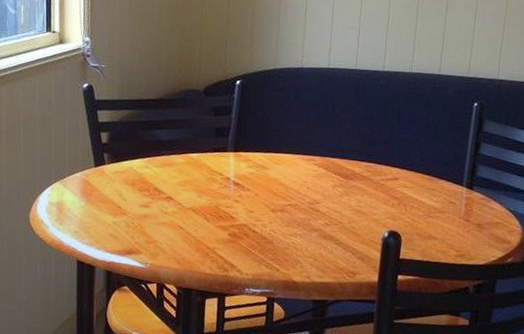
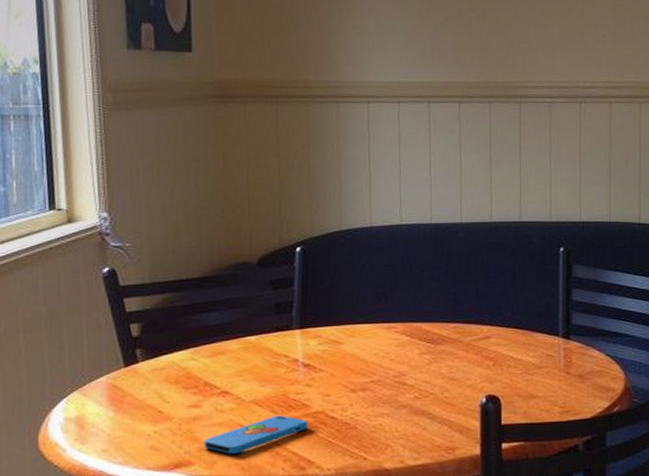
smartphone: none [150,222,234,250] -> present [203,415,309,454]

